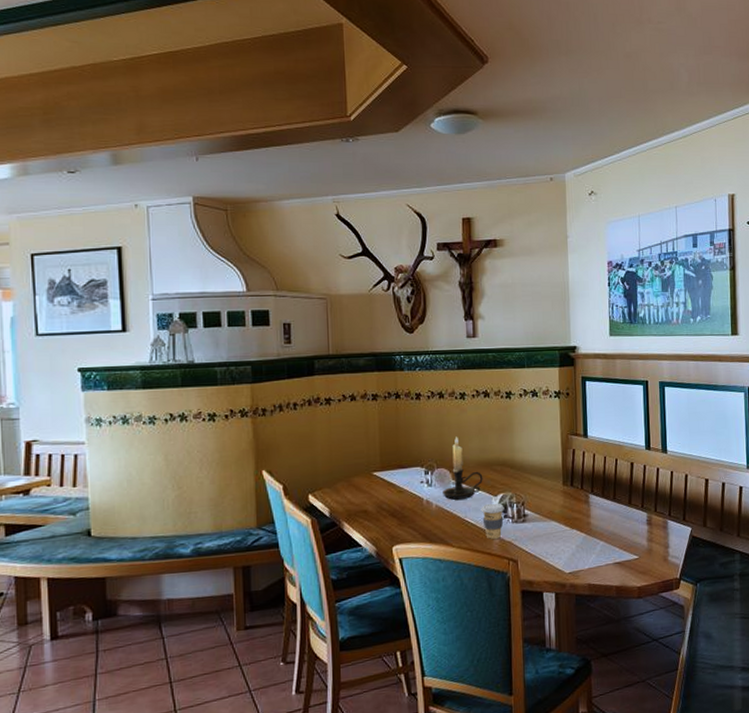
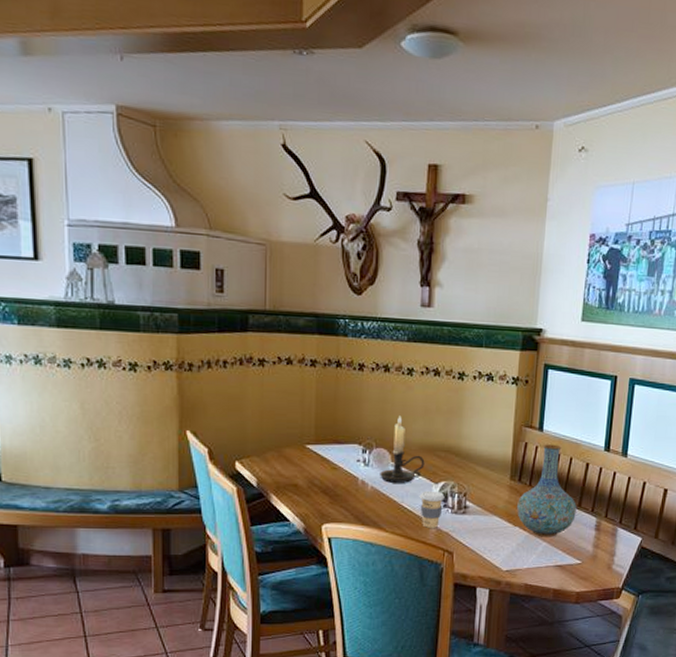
vase: none [572,448,628,537] -> present [517,444,577,537]

